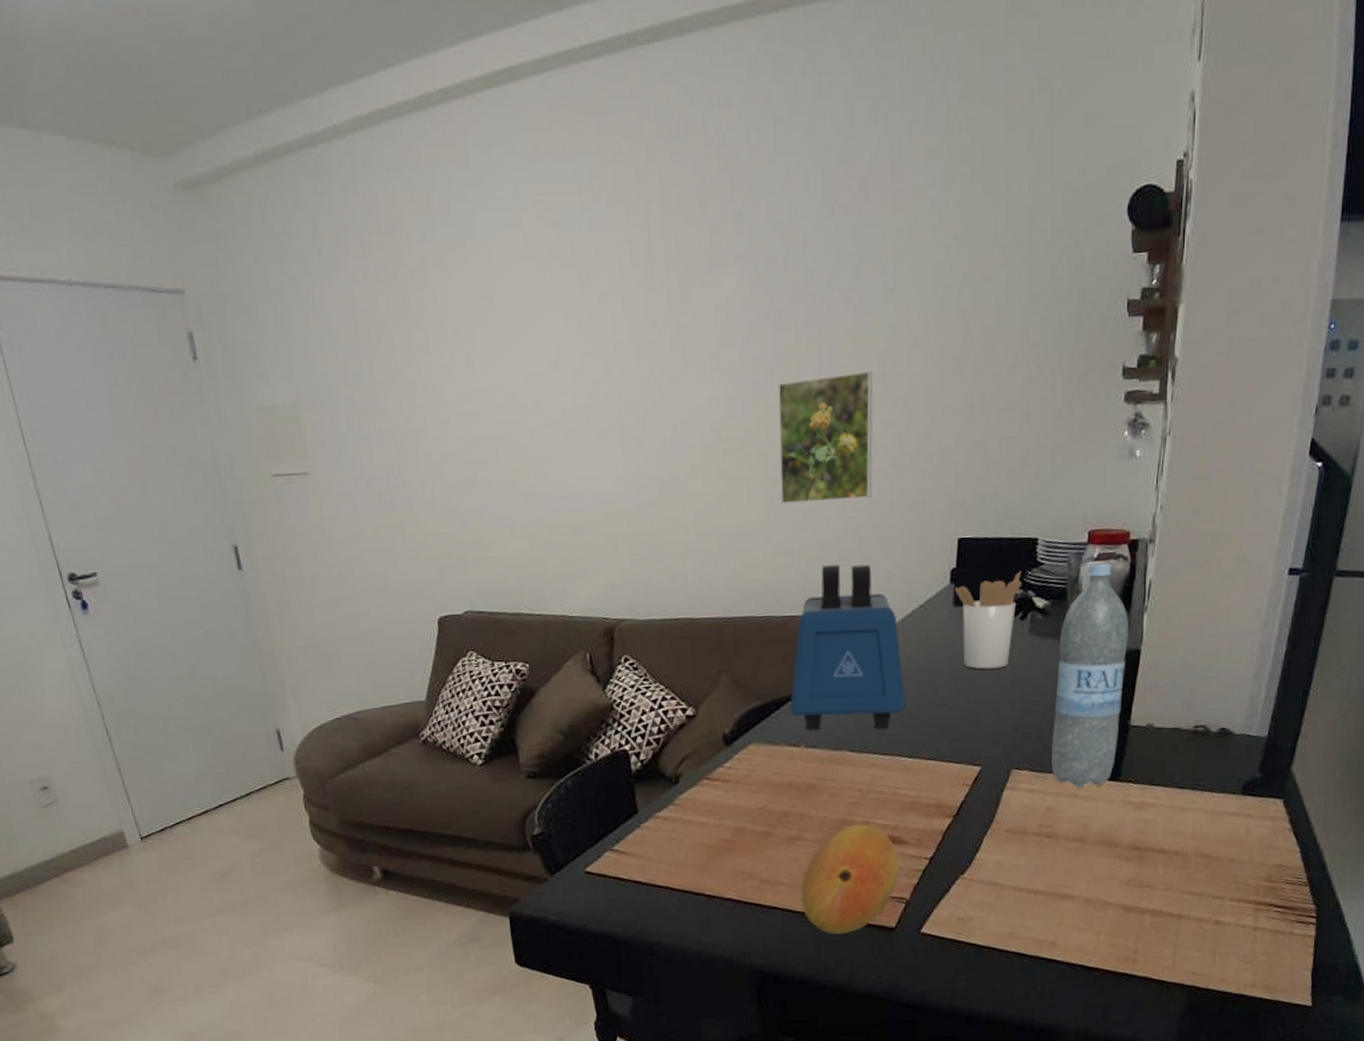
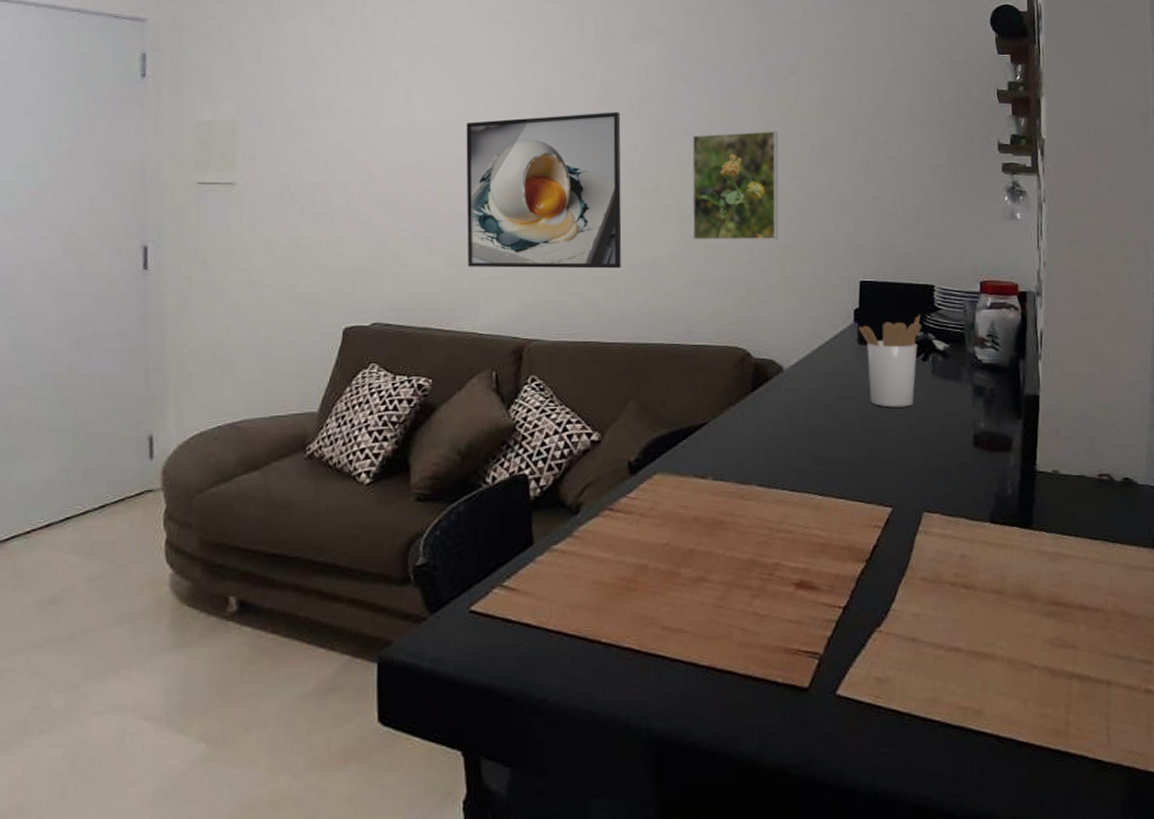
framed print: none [534,361,707,548] -> present [466,112,622,269]
toaster: present [790,564,906,731] -> none [698,299,814,464]
fruit: present [800,824,899,934] -> none [706,566,812,694]
water bottle: present [1052,562,1128,788] -> none [961,311,1027,535]

